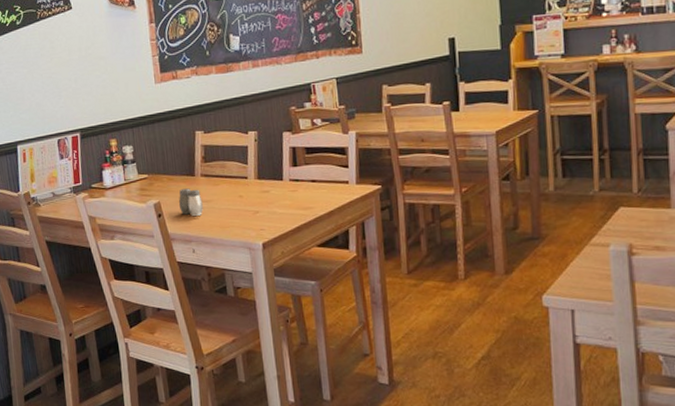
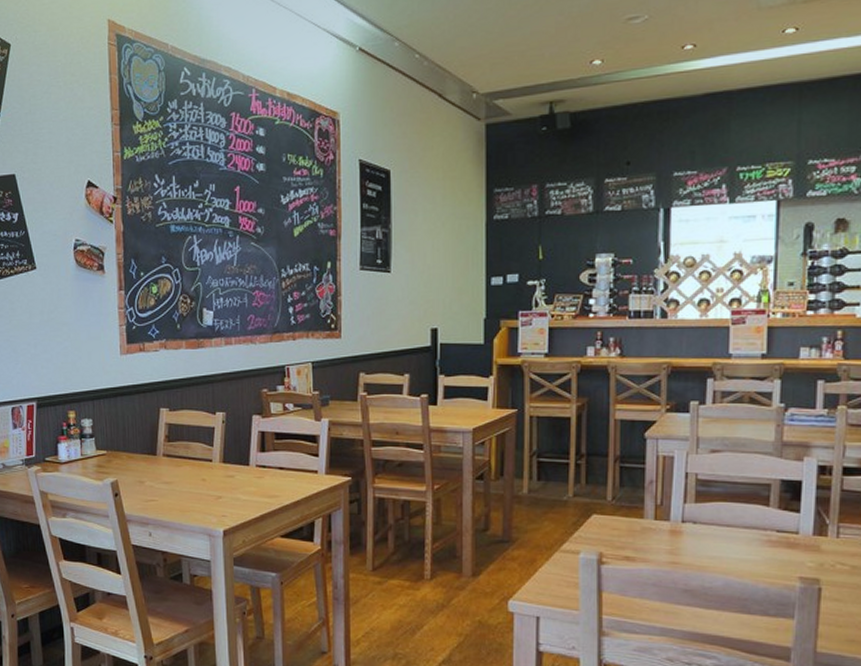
salt and pepper shaker: present [179,188,203,216] -> none [138,468,163,497]

